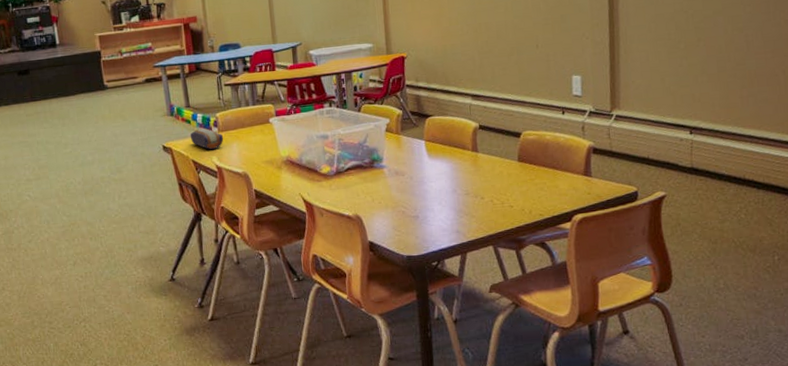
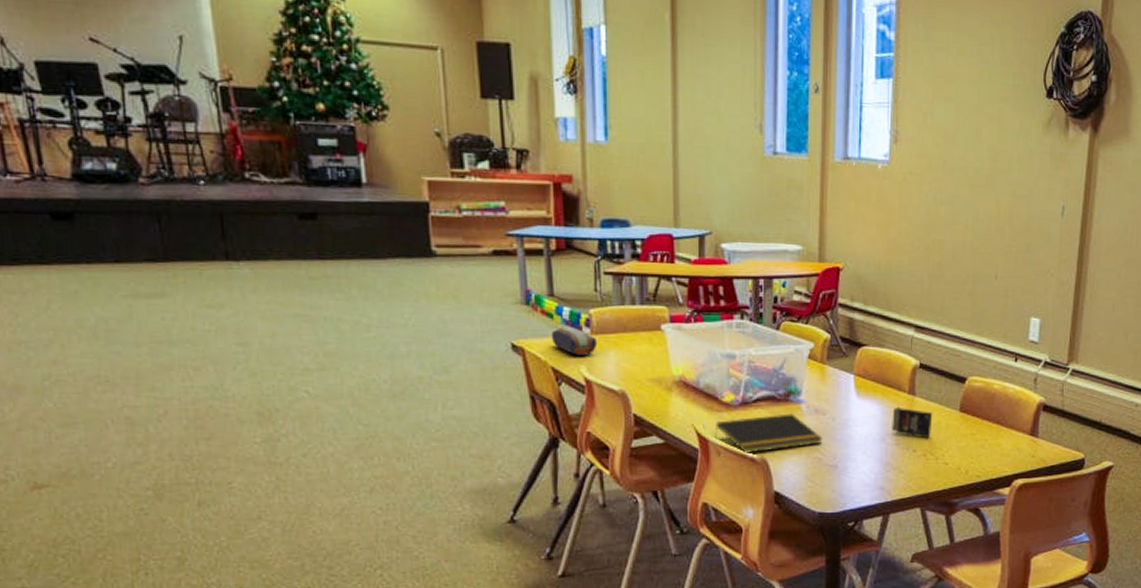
notepad: none [317,177,404,213] -> present [714,413,823,453]
crayon box: none [460,162,496,187] -> present [892,406,933,439]

